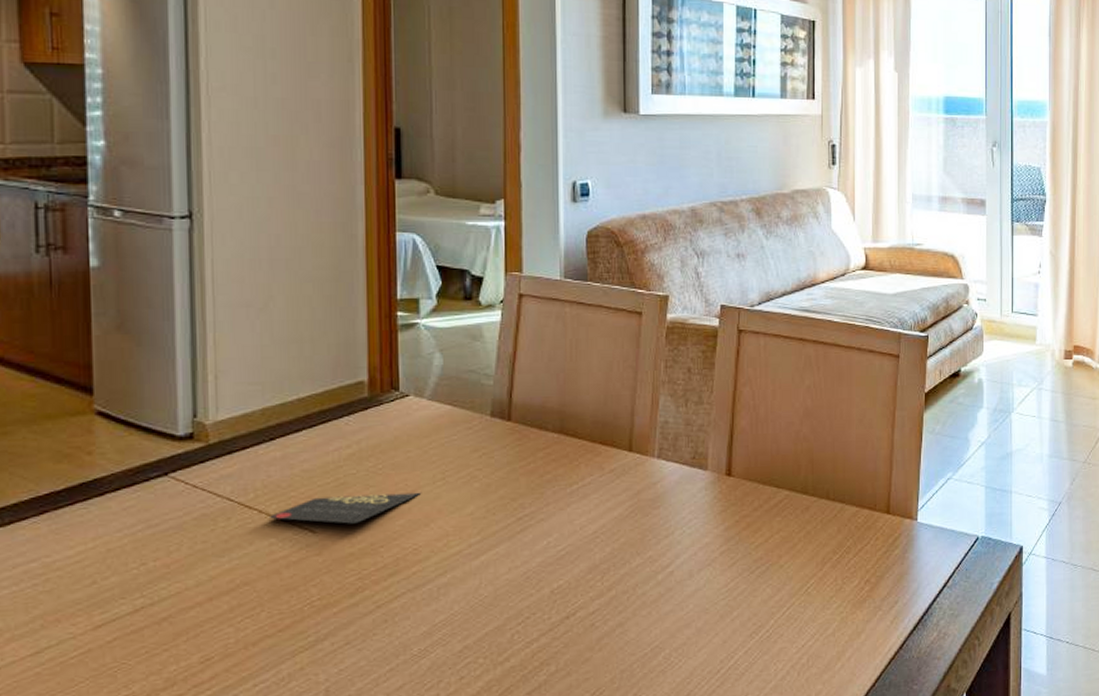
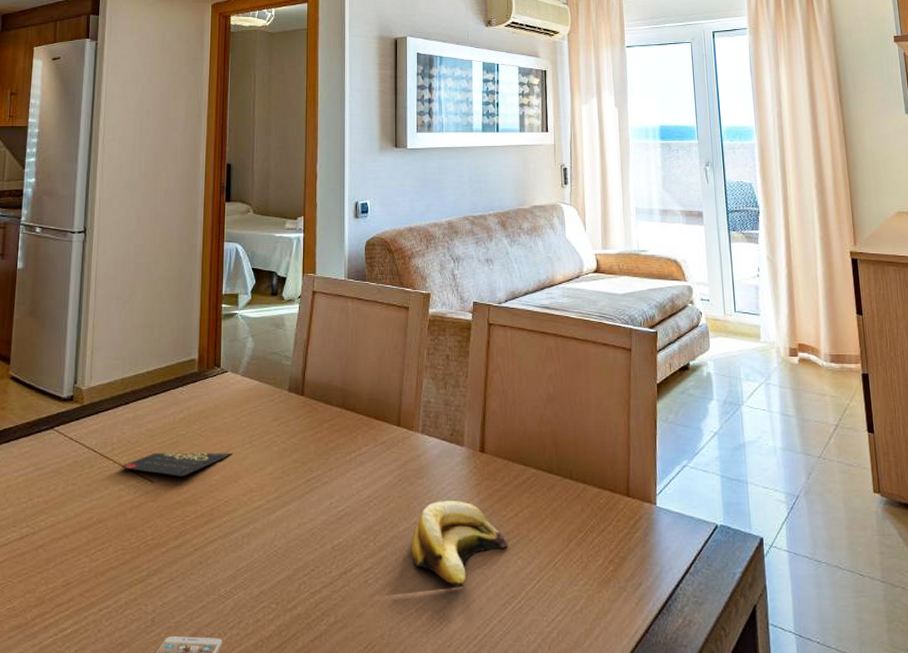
banana: none [645,530,756,622] -> present [411,501,508,588]

